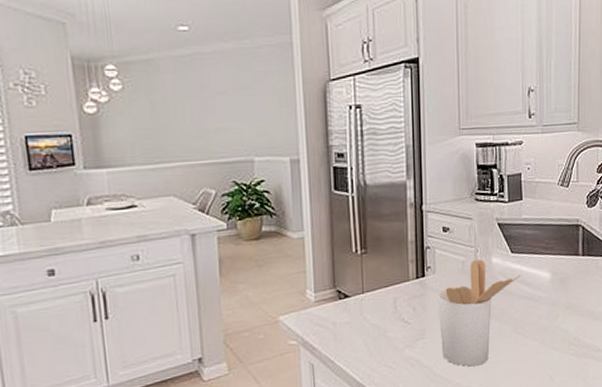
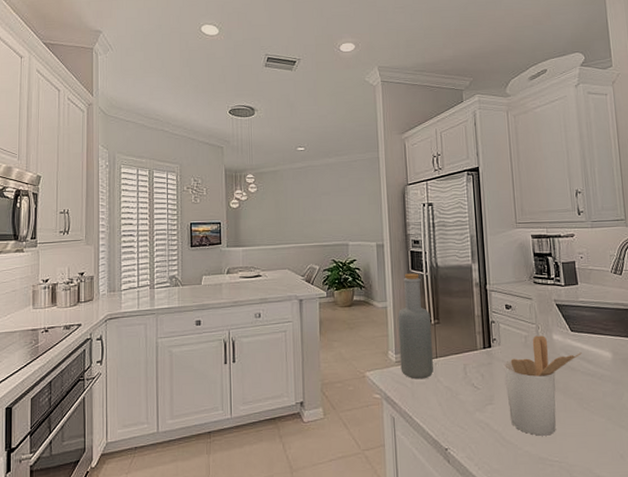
bottle: none [317,194,359,320] -> present [398,273,433,380]

